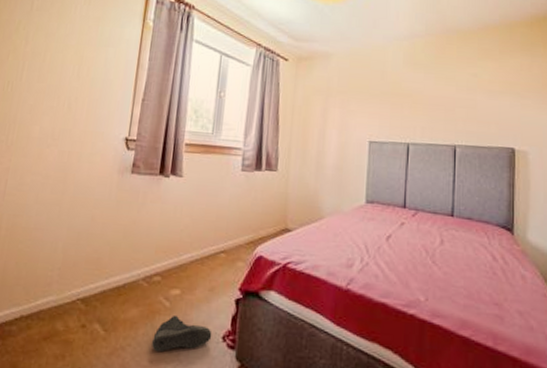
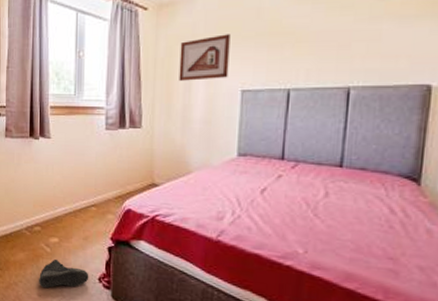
picture frame: none [314,90,360,130] -> present [179,34,231,81]

